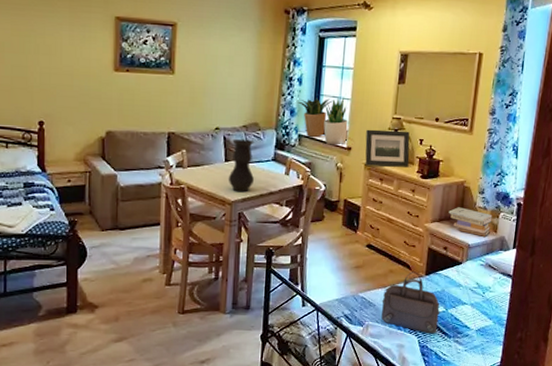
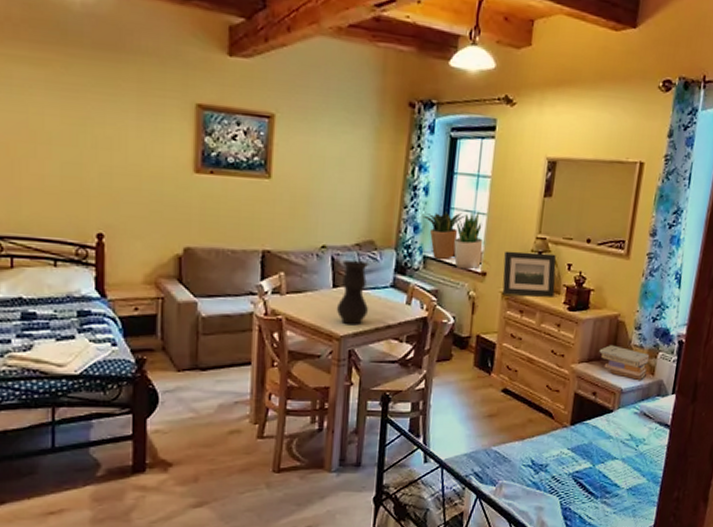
handbag: present [381,271,440,334] -> none [517,421,587,494]

